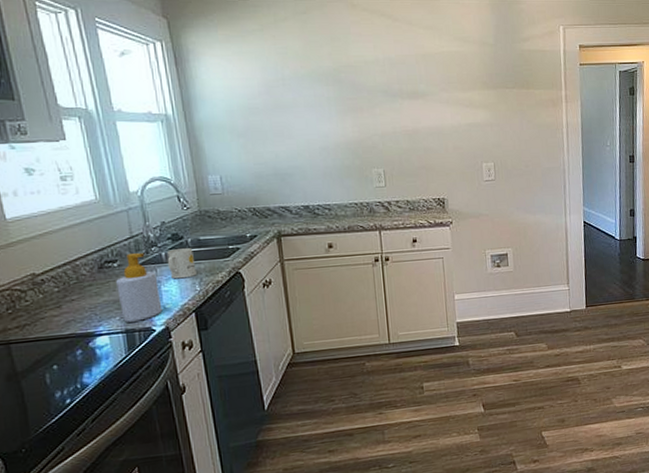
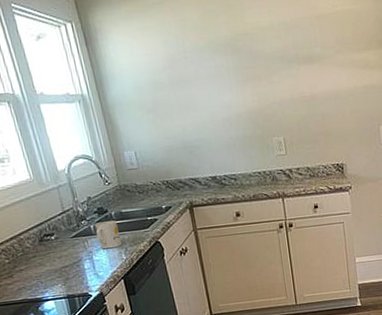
soap bottle: present [116,253,163,323] -> none [55,226,96,289]

